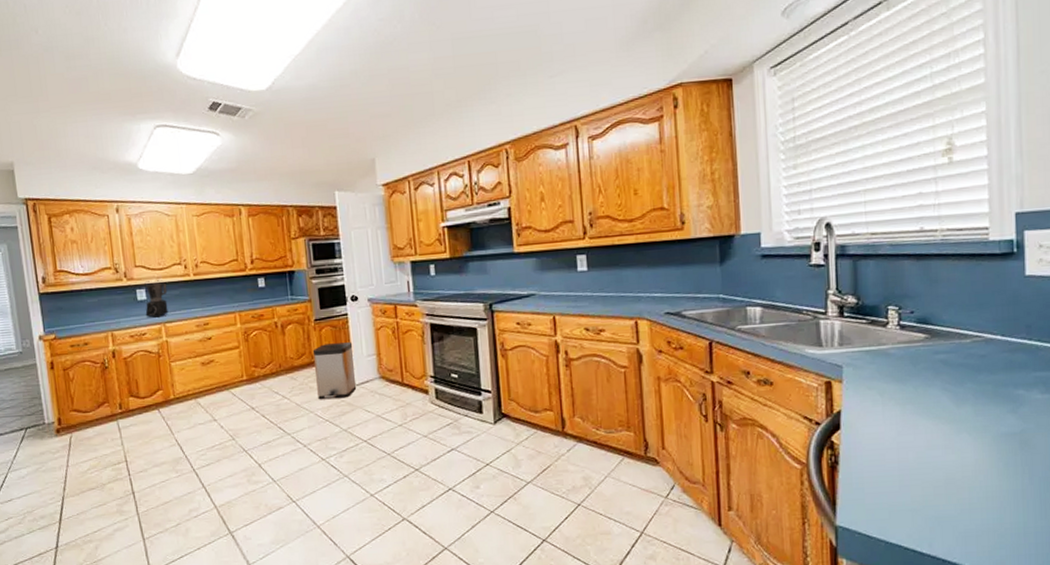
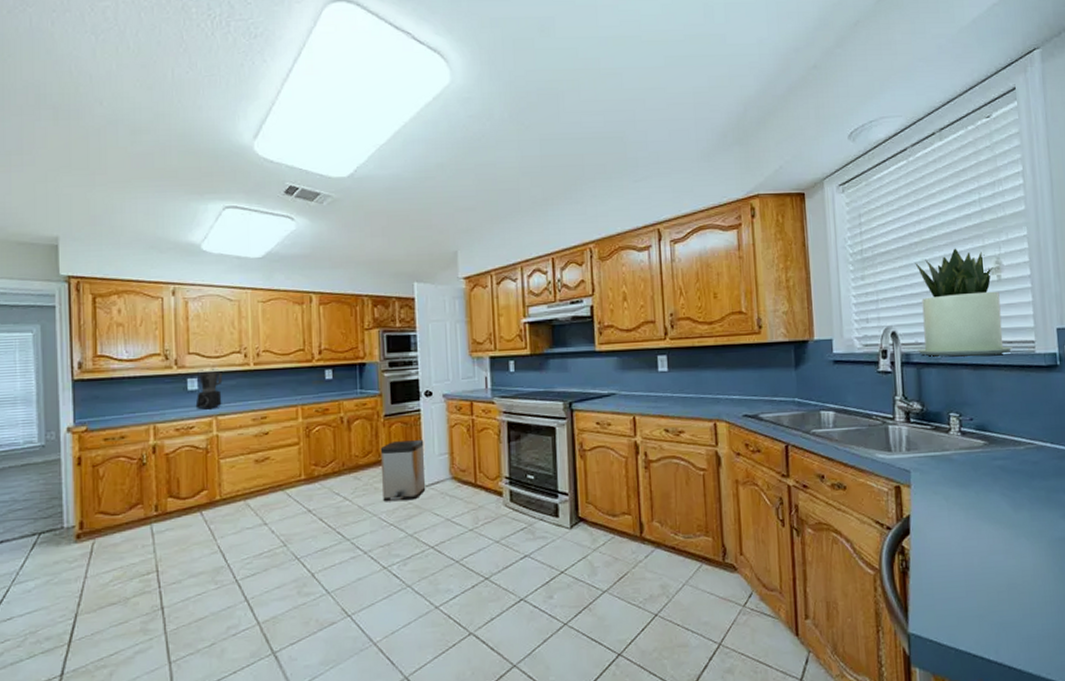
planter: none [854,129,963,248] -> present [915,248,1013,357]

